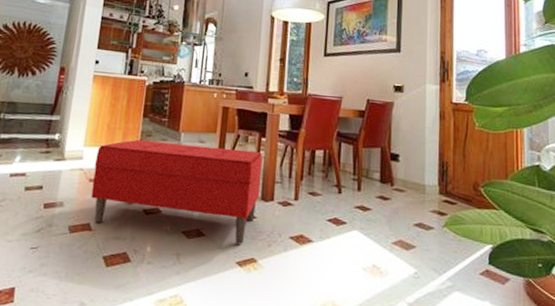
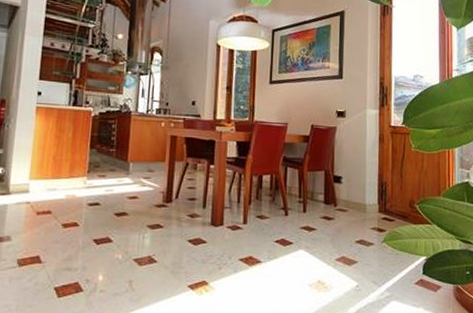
bench: present [91,139,263,244] -> none [39,170,212,268]

